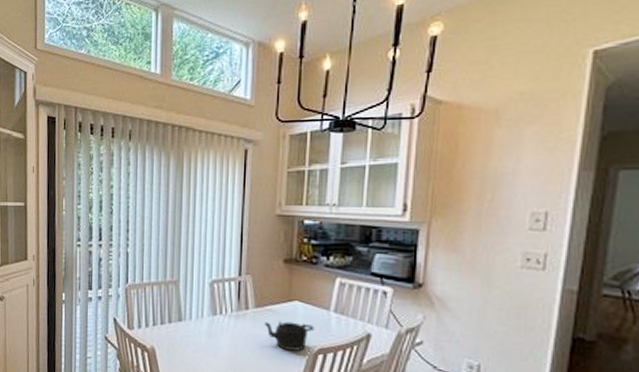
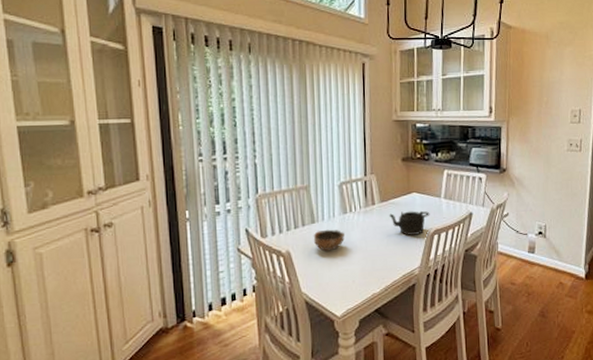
bowl: none [179,330,212,354] -> present [313,229,345,252]

